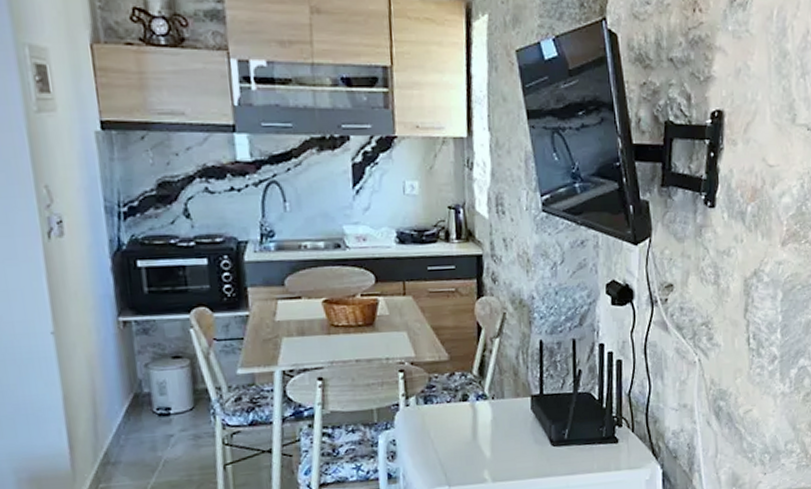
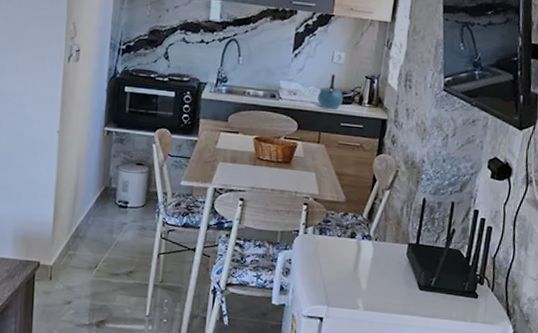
kettle: none [393,208,426,252] -> present [317,74,343,109]

